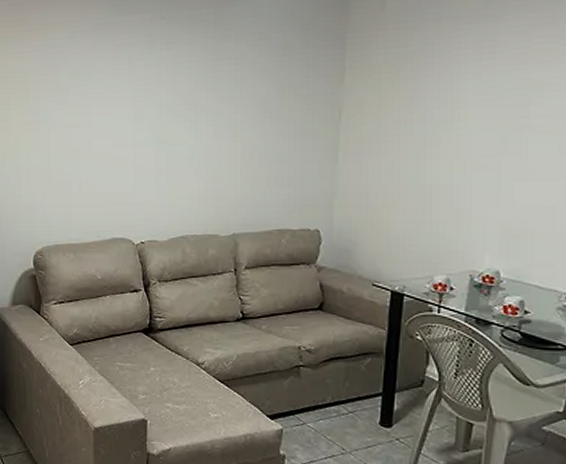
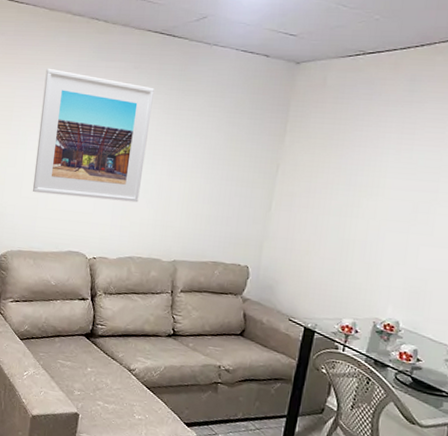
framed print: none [60,31,187,177] -> present [32,68,154,203]

